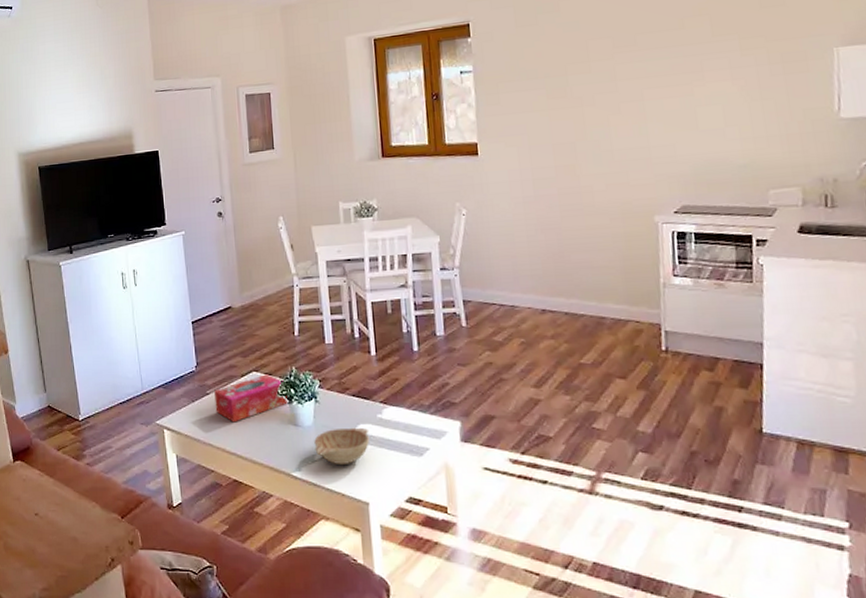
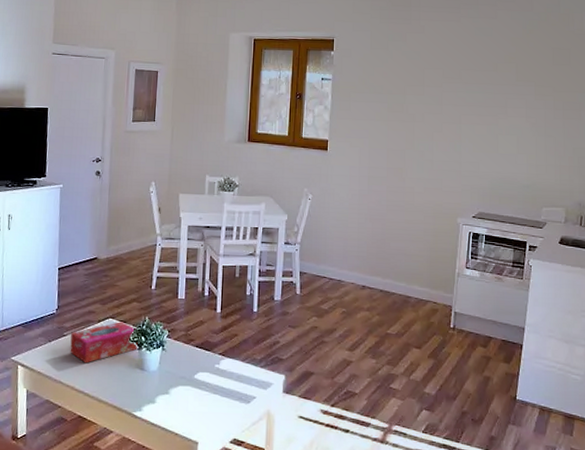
decorative bowl: present [314,427,370,466] -> none [156,374,207,408]

